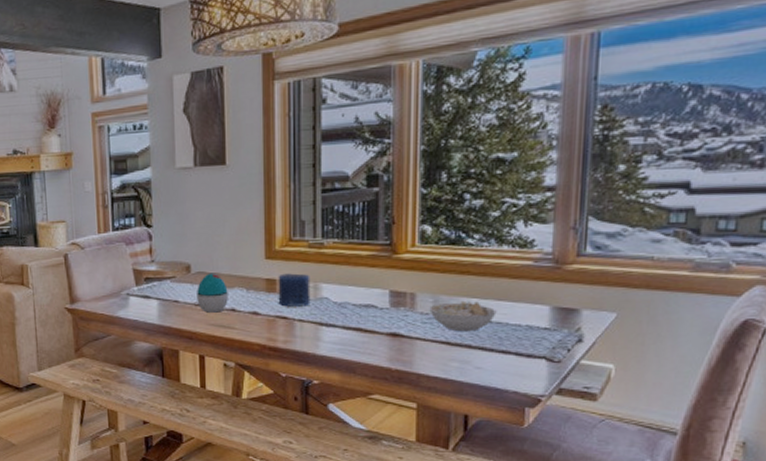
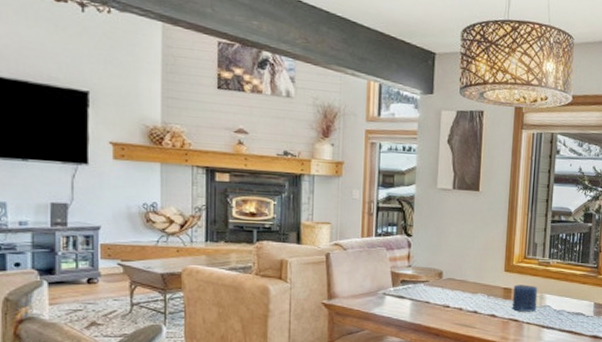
decorative egg: present [197,273,228,313] -> none [446,280,472,314]

